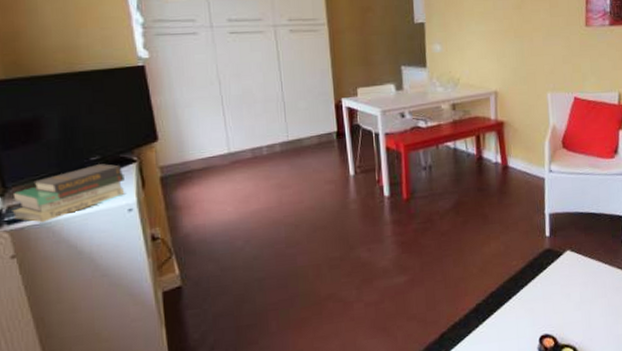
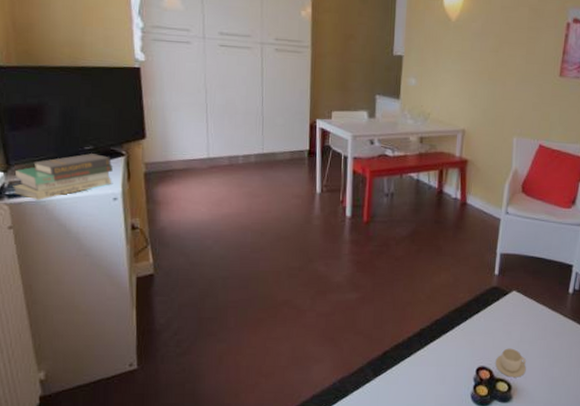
teacup: none [558,310,591,342] -> present [495,348,527,378]

